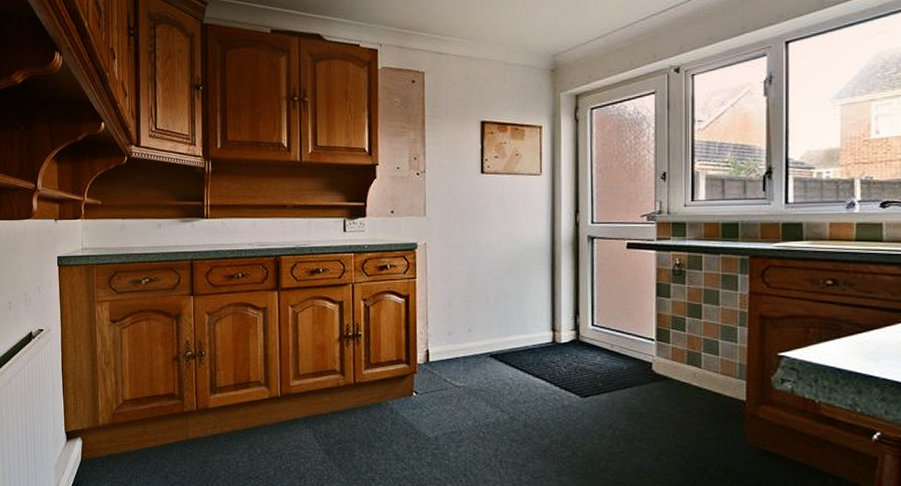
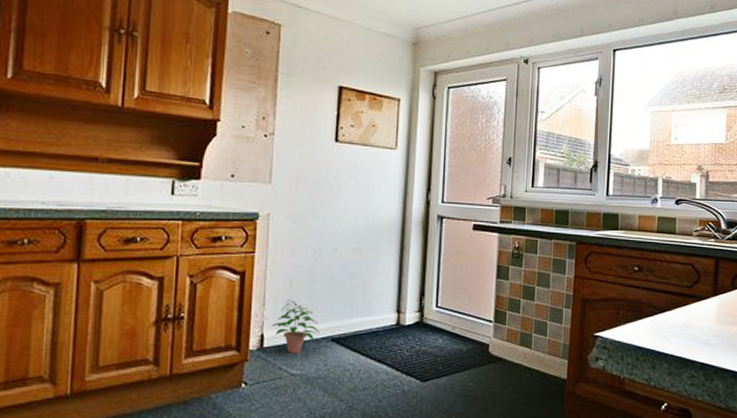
potted plant: none [435,319,479,368] -> present [271,300,320,354]

